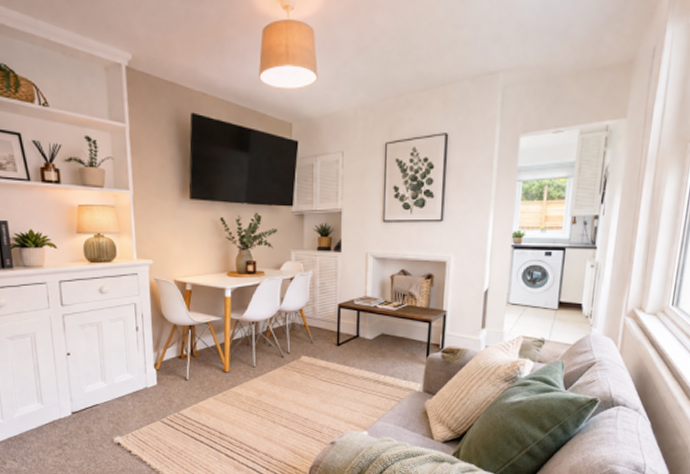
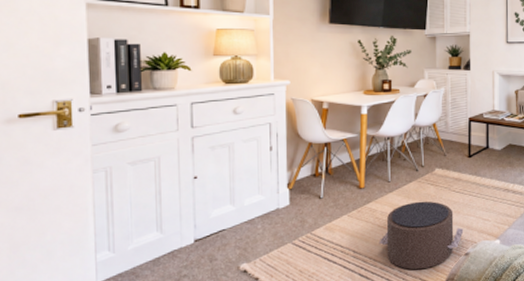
pouf: none [244,388,330,455] -> present [379,201,464,270]

